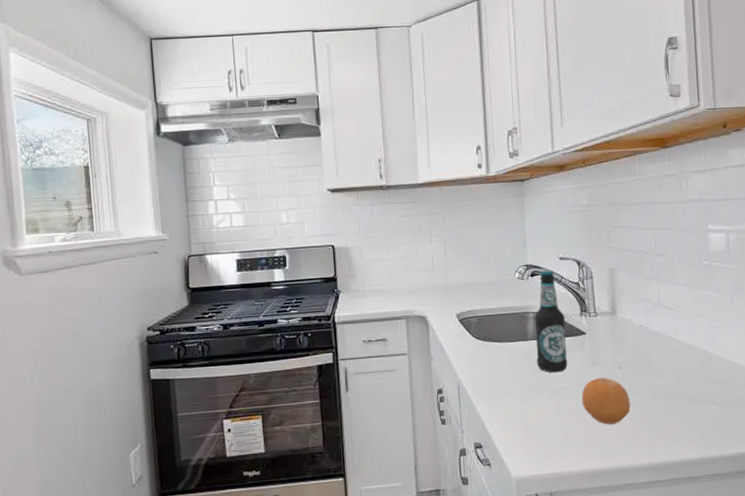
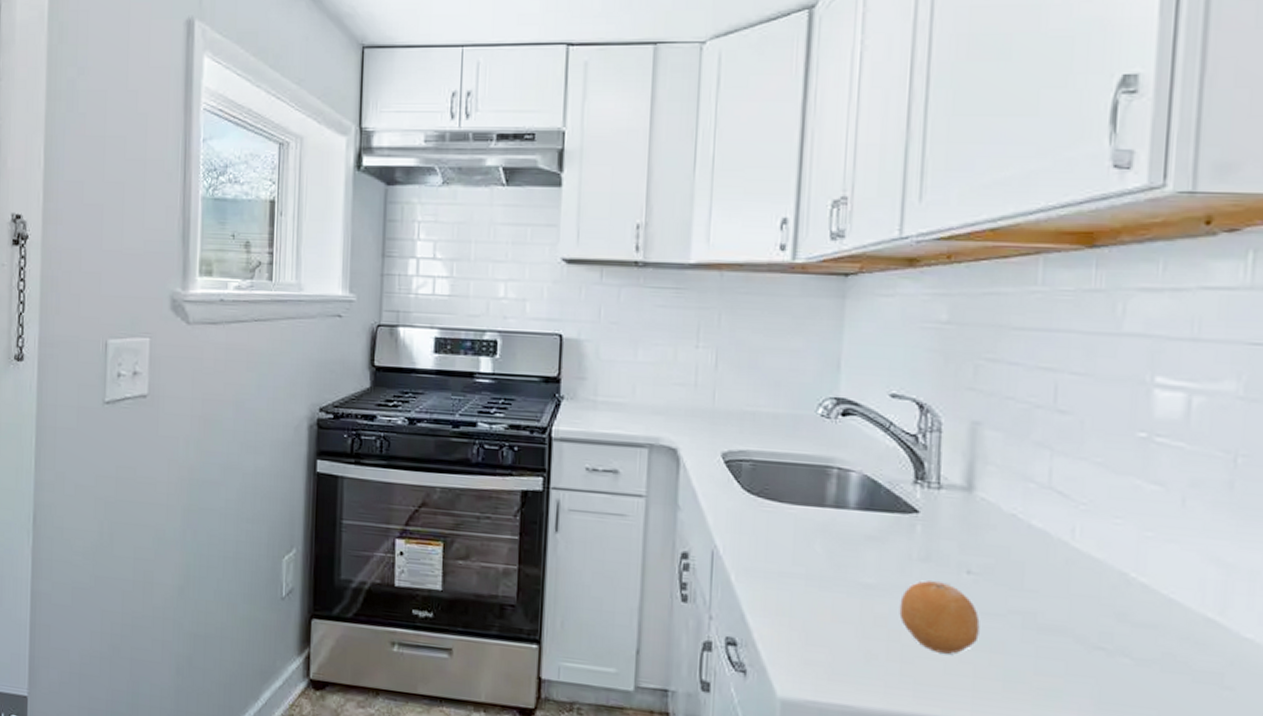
bottle: present [534,270,568,373] -> none [835,409,889,562]

